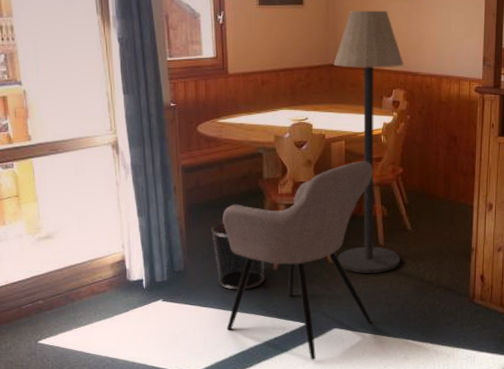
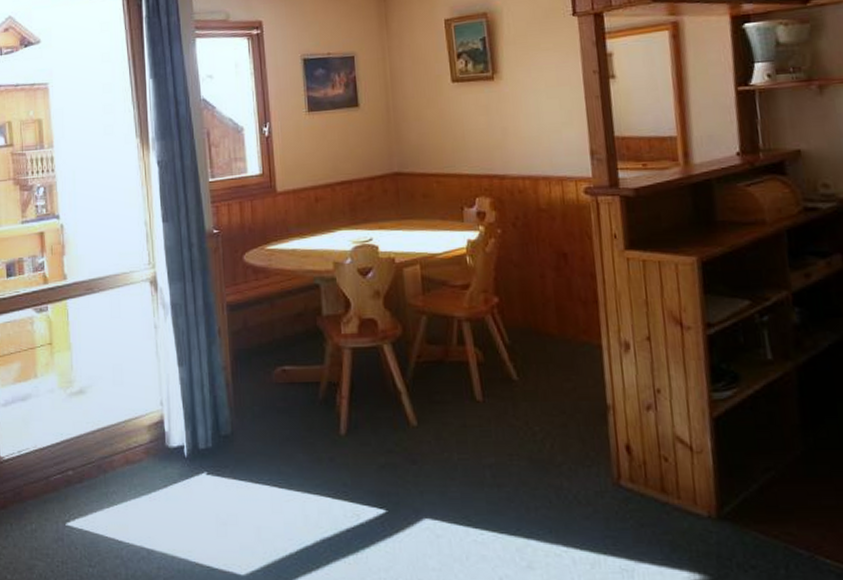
waste bin: present [210,221,265,290] -> none [261,371,331,461]
armchair: present [222,161,374,360] -> none [275,290,476,564]
floor lamp: present [333,10,404,273] -> none [399,104,507,440]

